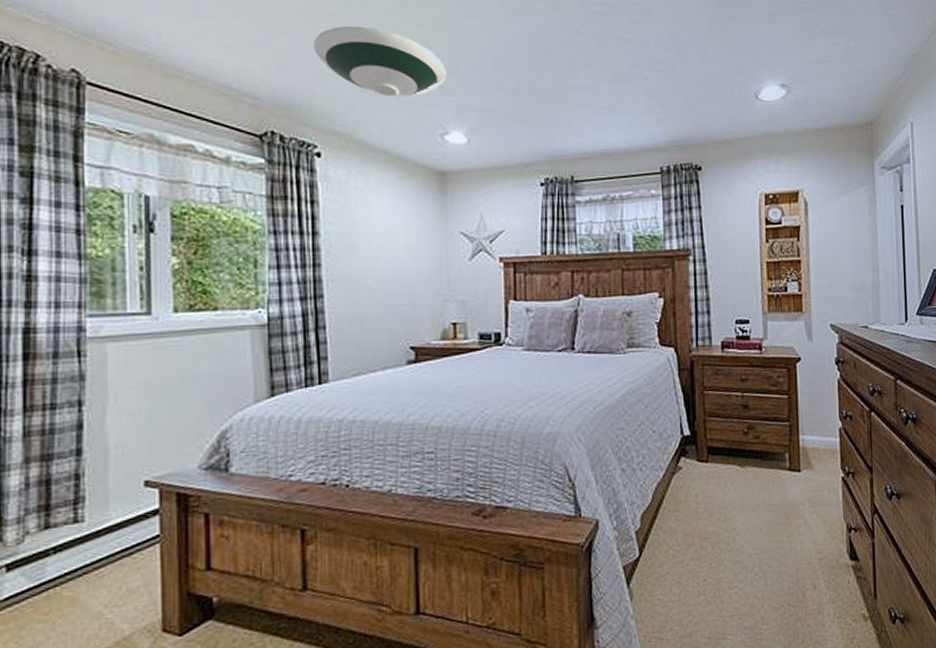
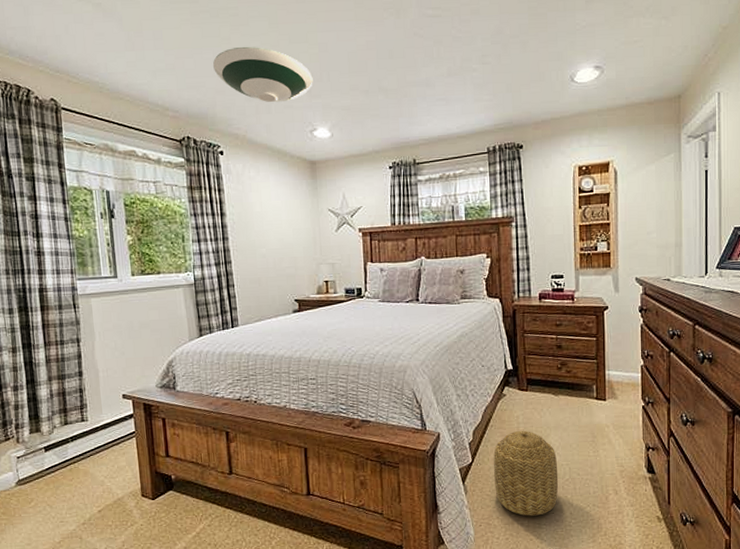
basket: none [666,512,747,625] -> present [493,430,559,516]

